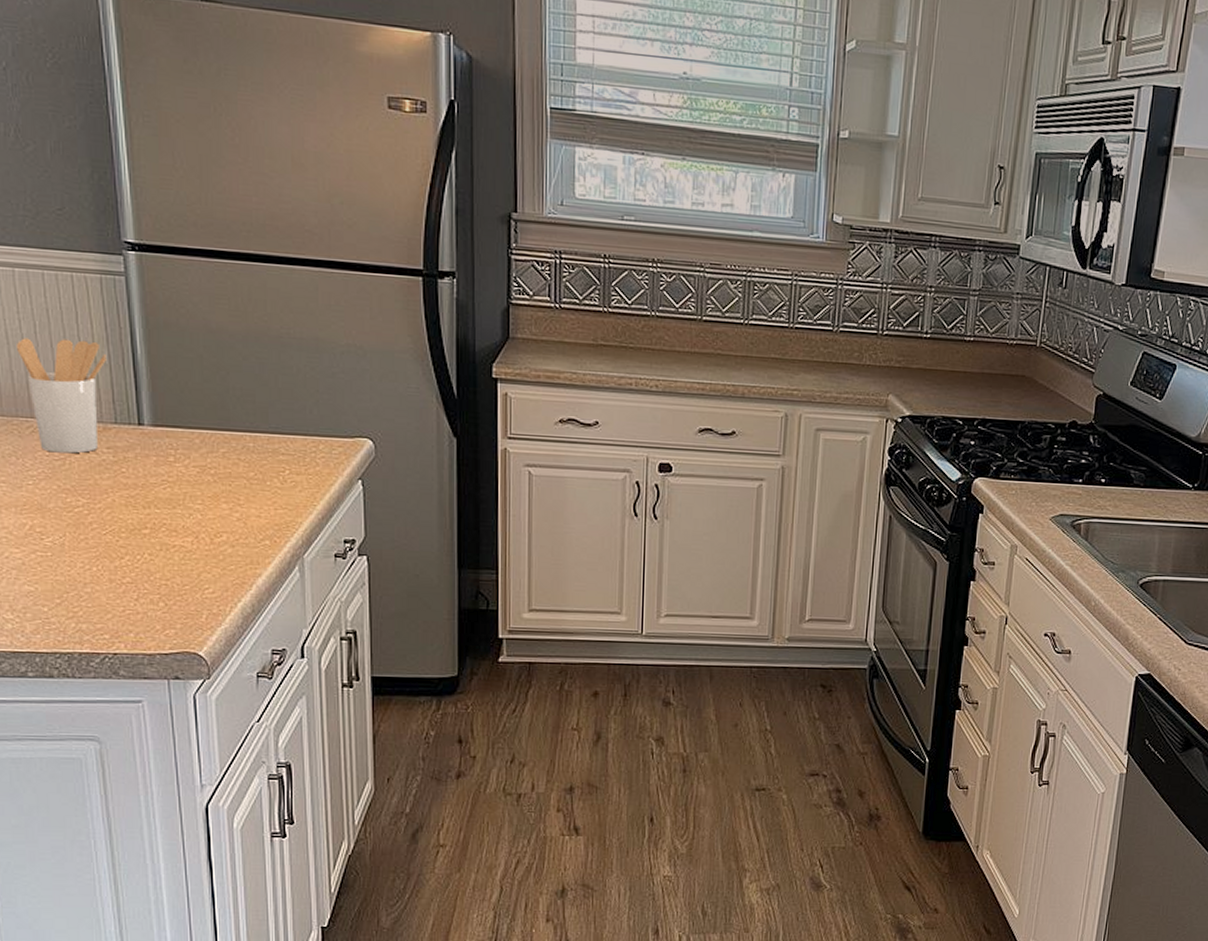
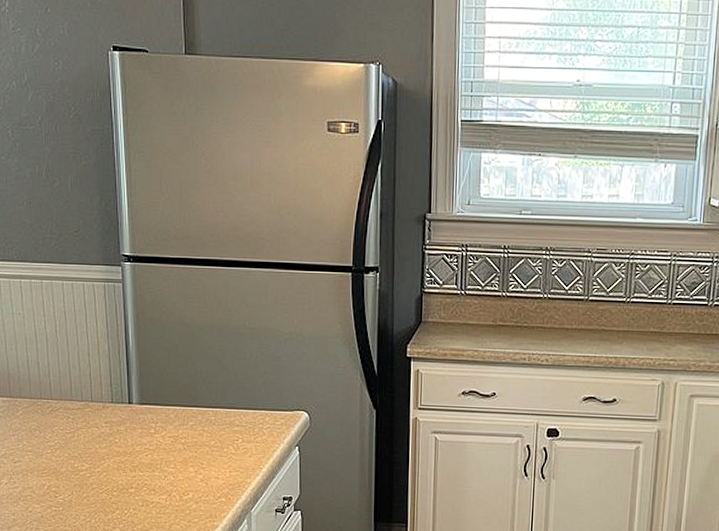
utensil holder: present [17,338,106,454] -> none [43,335,107,428]

